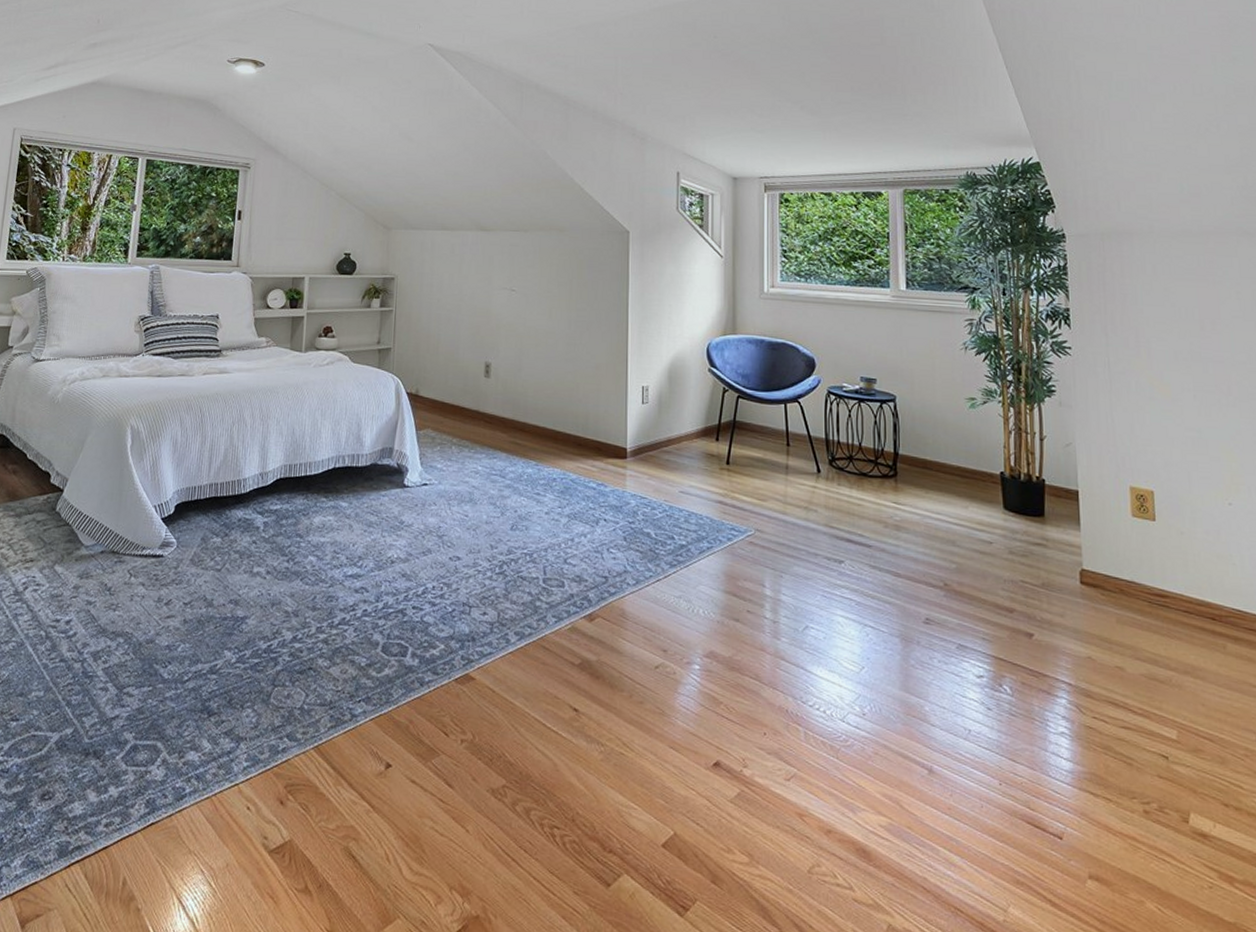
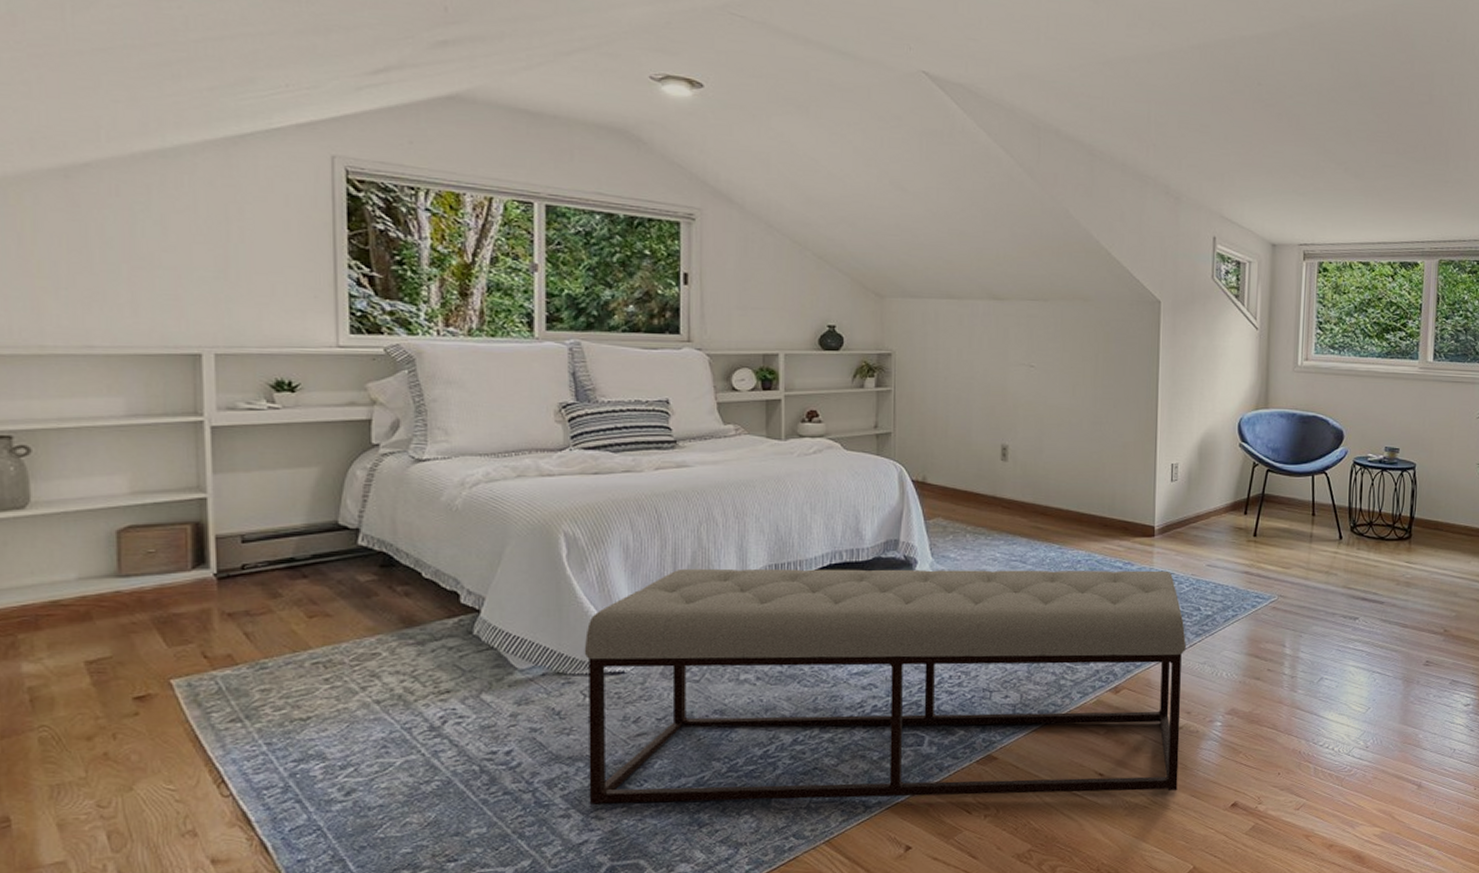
bench: none [123,463,662,738] -> present [584,568,1187,806]

